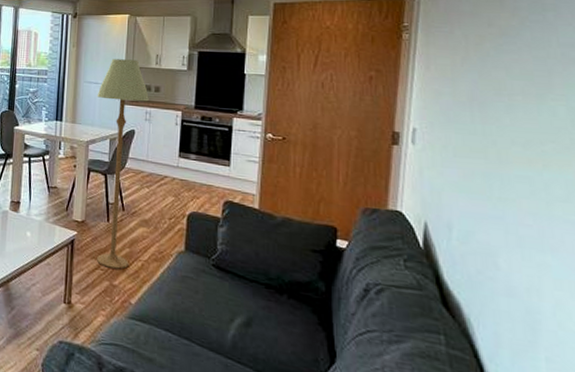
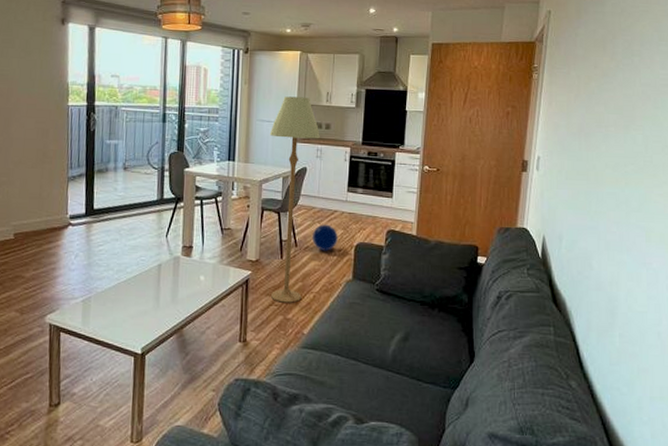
ball: none [140,189,168,218] -> present [311,224,338,251]

